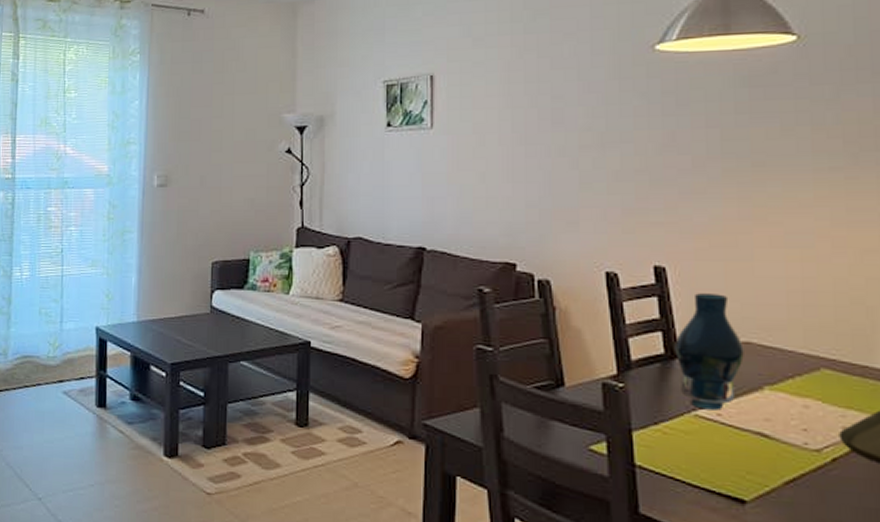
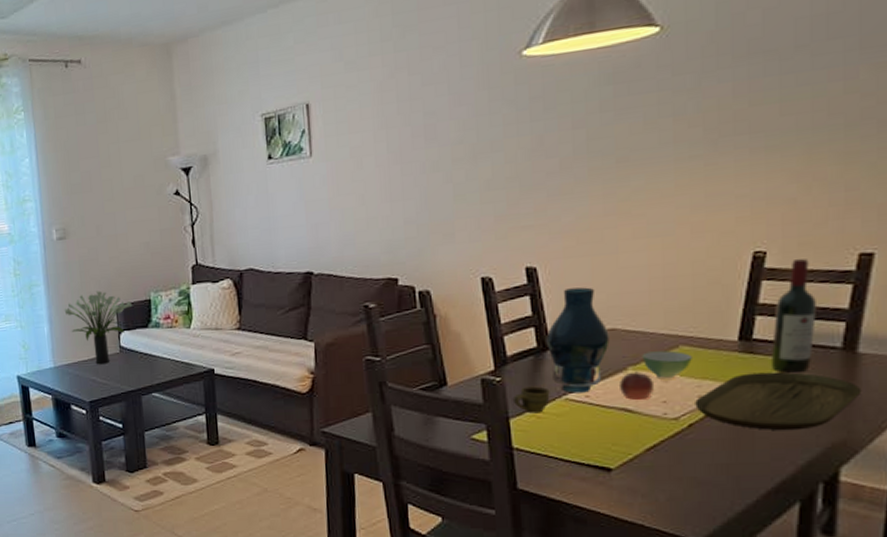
potted plant: none [156,244,230,324] -> present [64,291,133,365]
cup: none [636,397,678,428] -> present [512,386,550,414]
fruit: none [755,390,794,424] -> present [620,370,655,400]
bowl: none [779,372,835,406] -> present [642,350,692,381]

